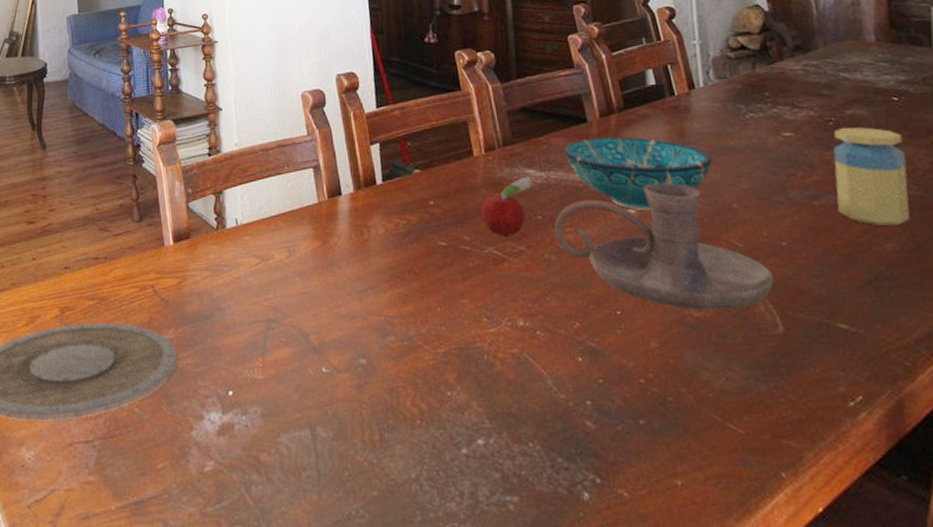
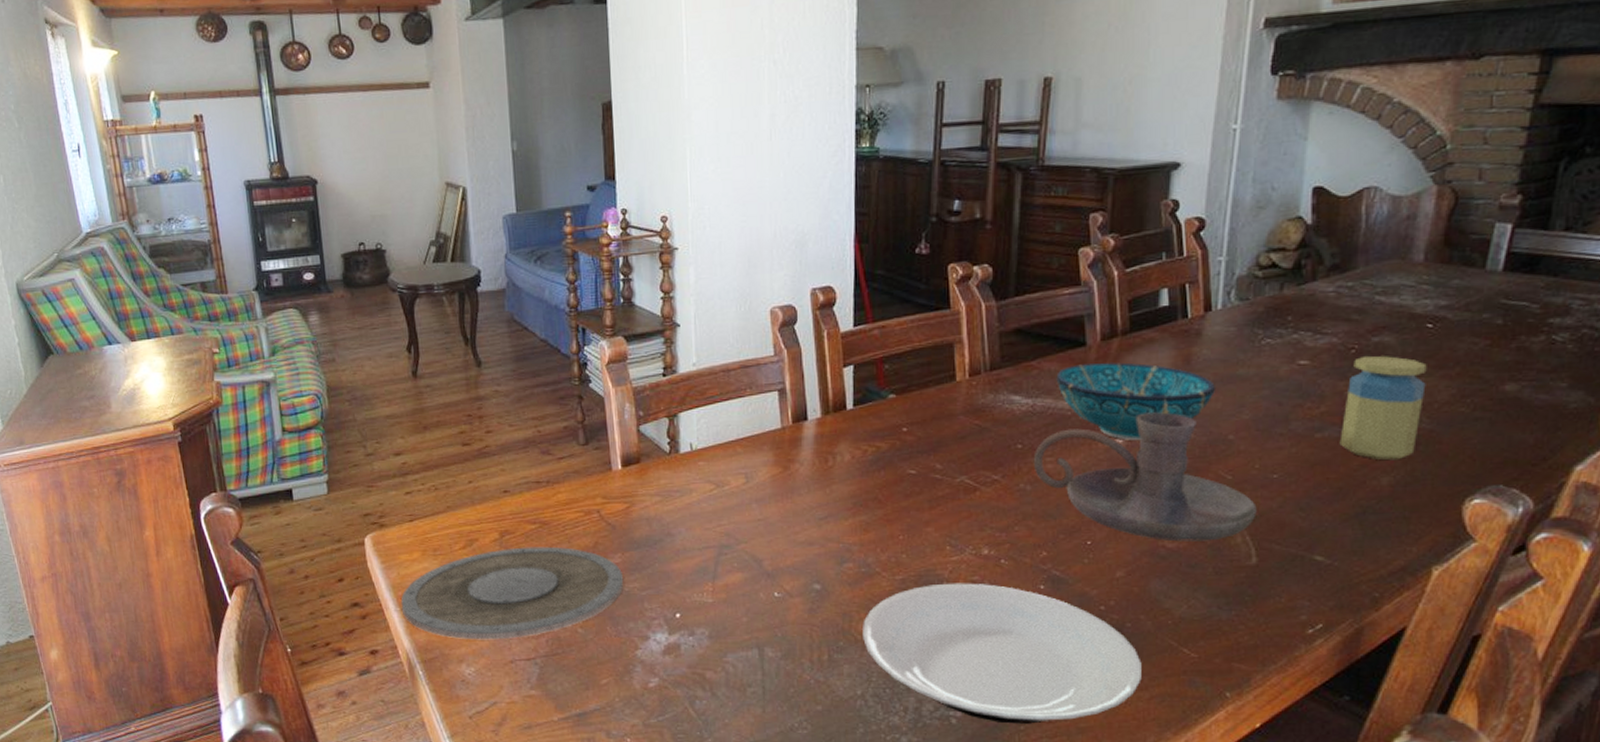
plate: none [410,356,694,510] -> present [863,583,1142,724]
fruit: present [480,176,532,237] -> none [956,403,1016,465]

